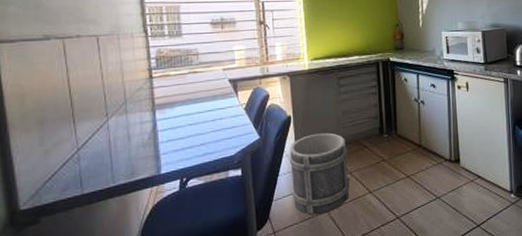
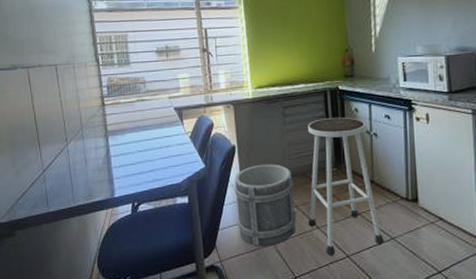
stool: none [360,87,431,219] -> present [307,117,384,256]

